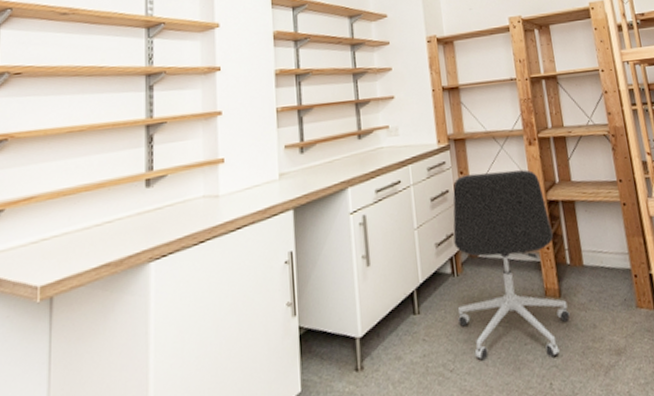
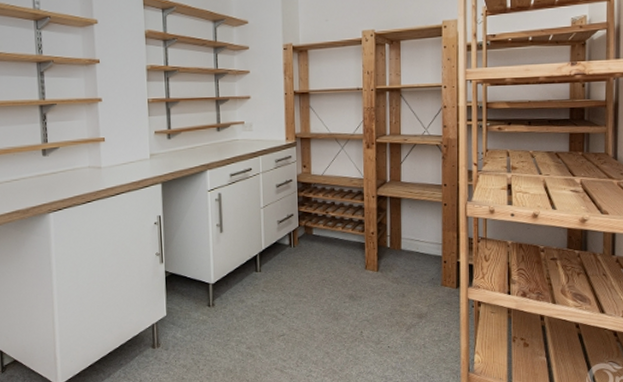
office chair: present [453,169,570,361] -> none [291,168,384,314]

